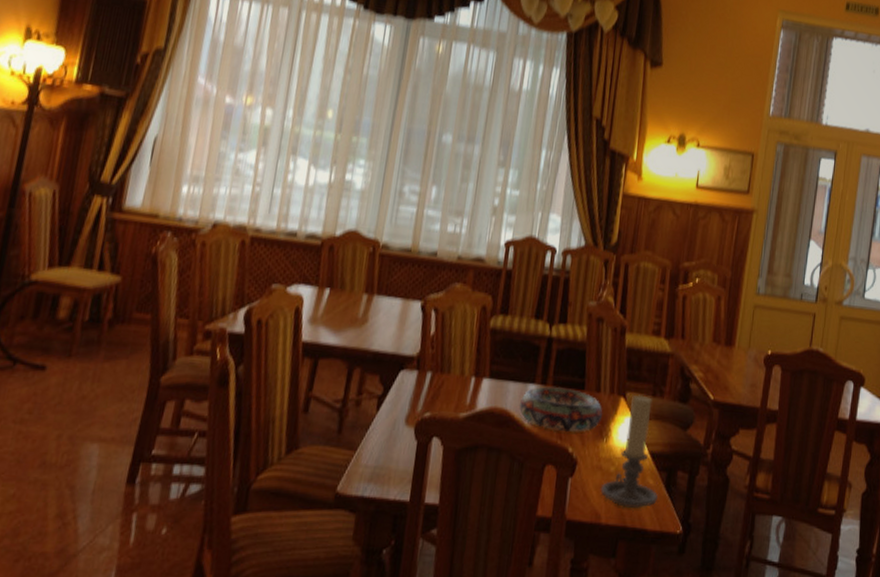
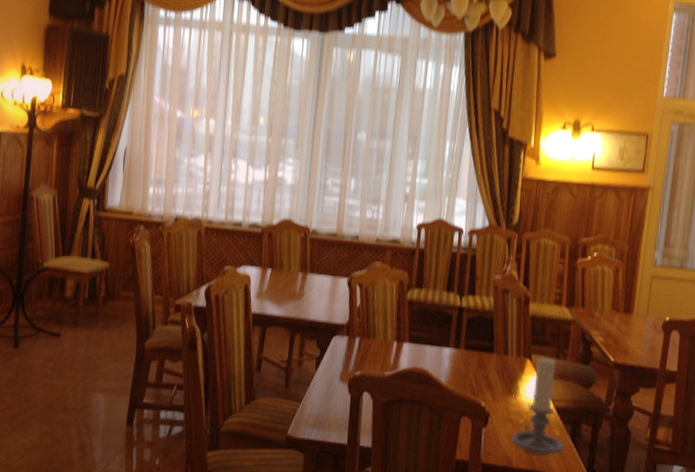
decorative bowl: present [519,386,603,433] -> none [437,349,511,389]

